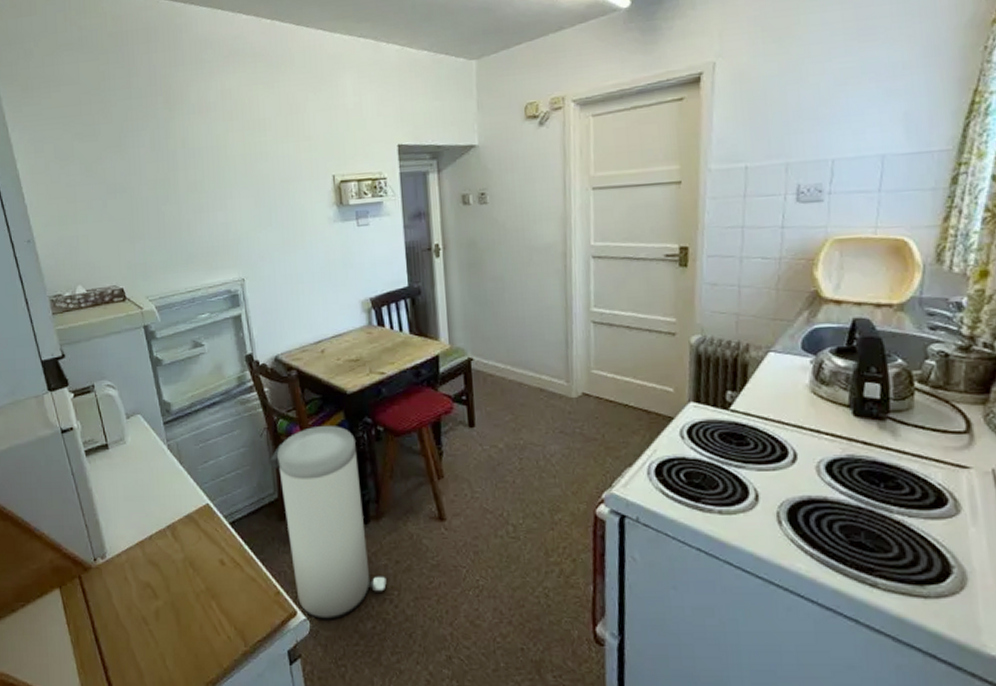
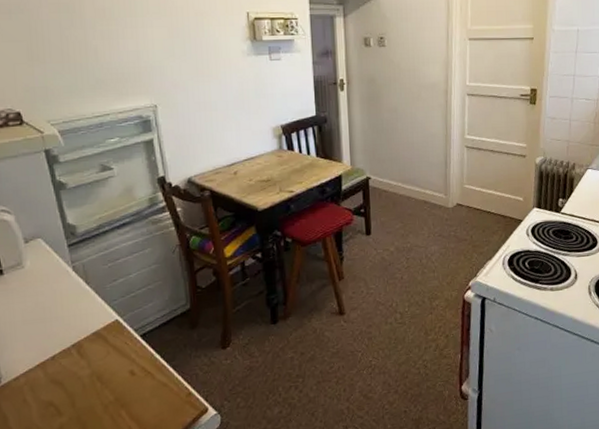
pedal bin: present [269,425,387,620] -> none [182,239,293,413]

